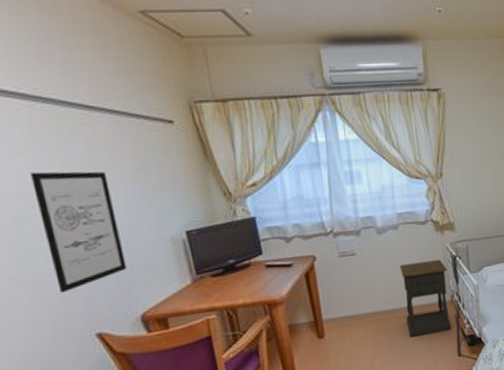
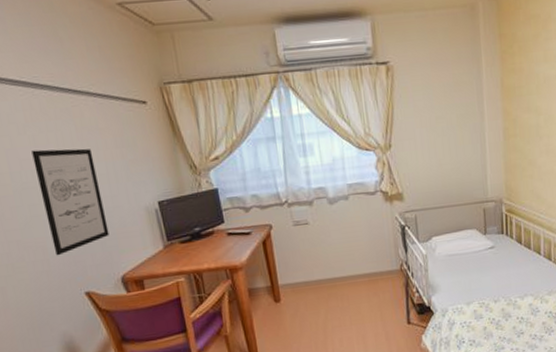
nightstand: present [399,259,452,337] -> none [350,229,401,304]

